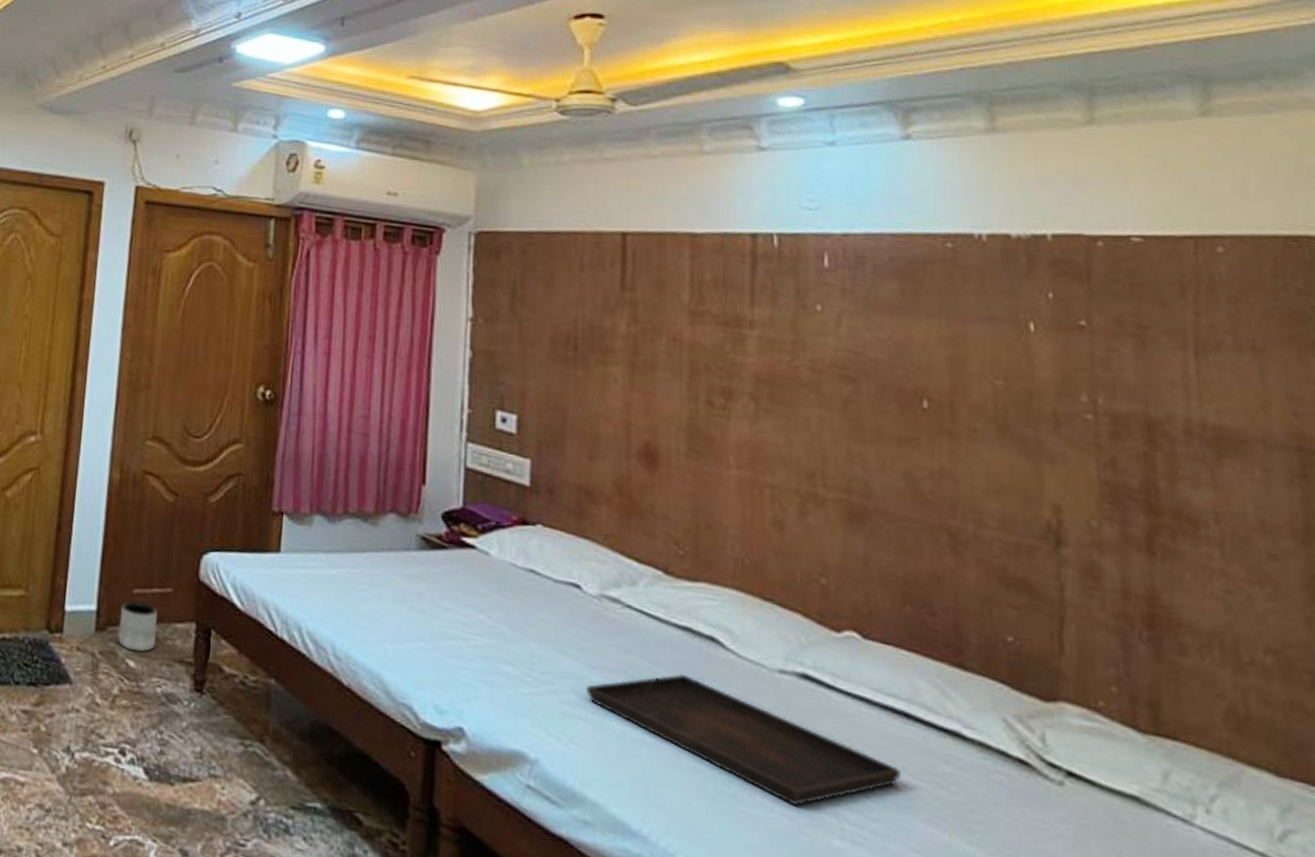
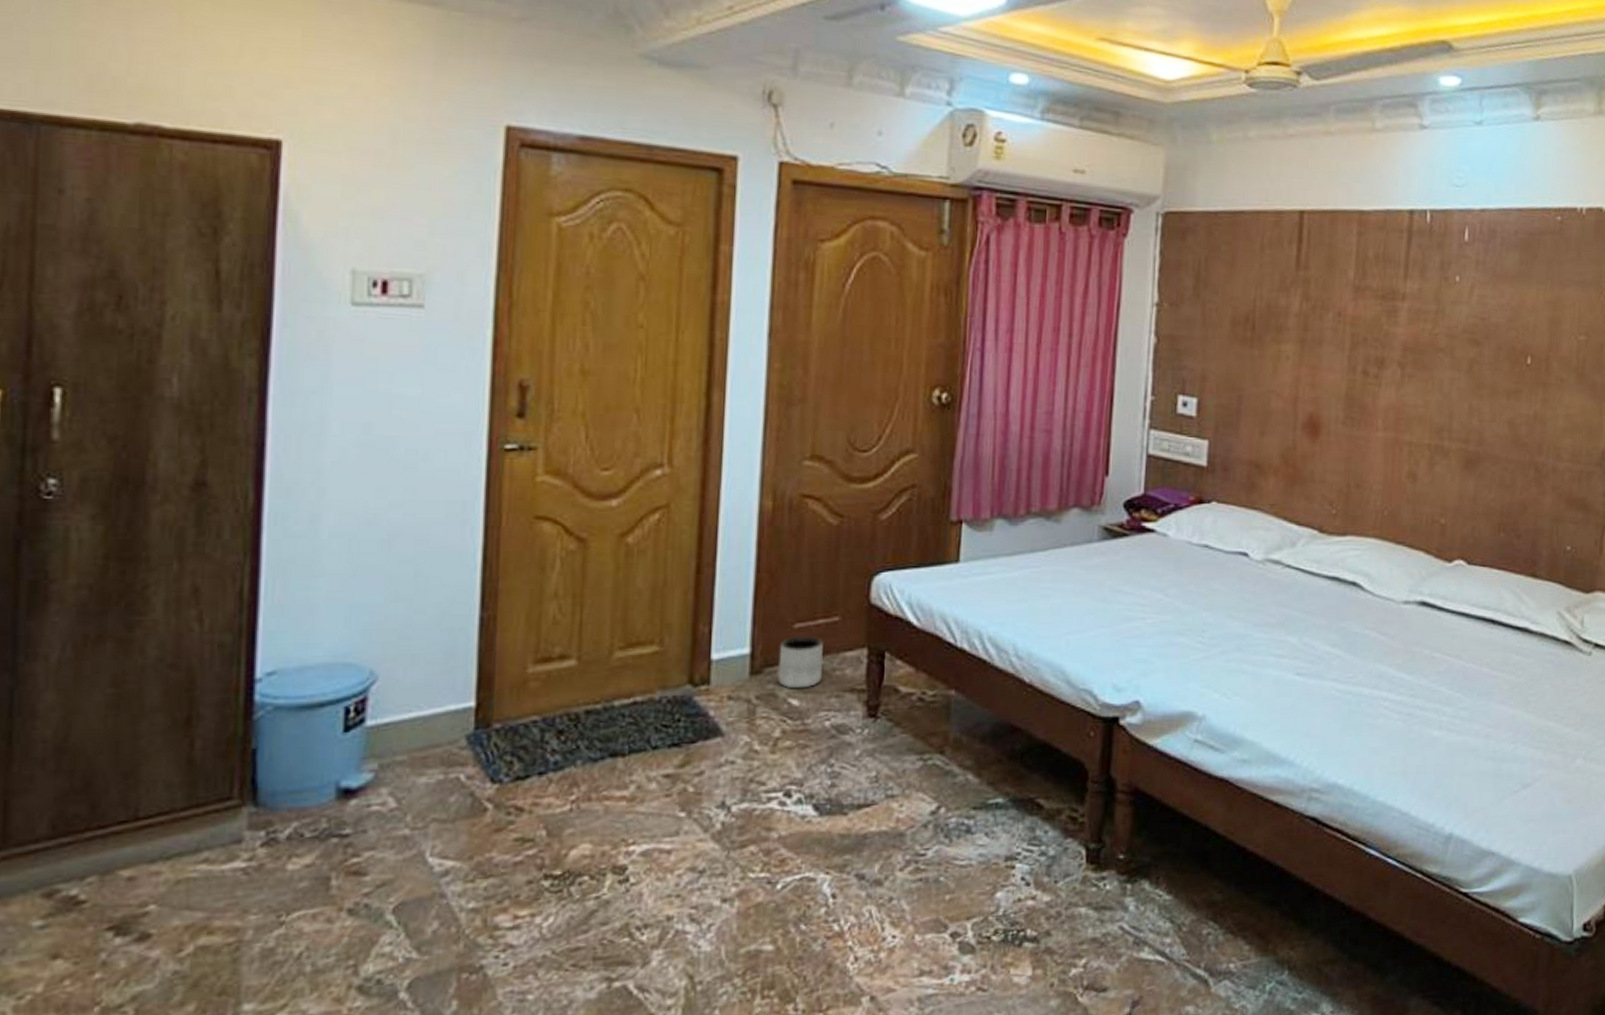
serving tray: present [587,673,903,807] -> none [1249,617,1486,711]

